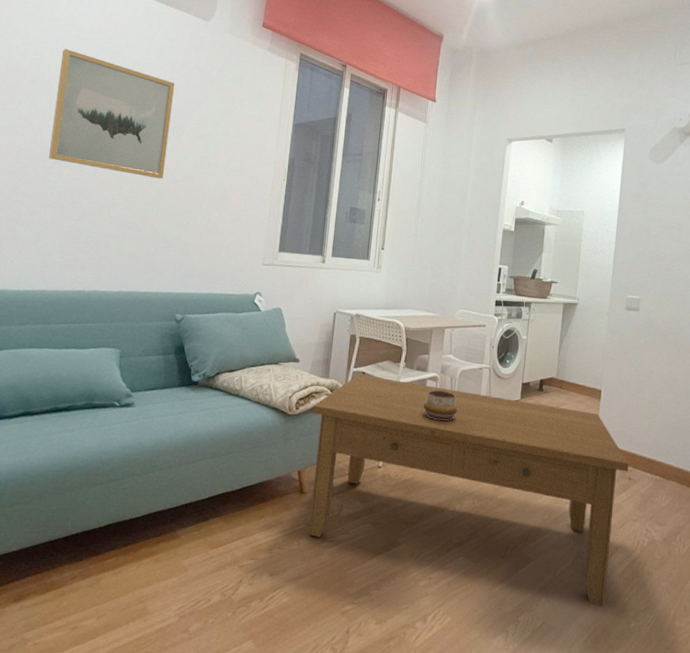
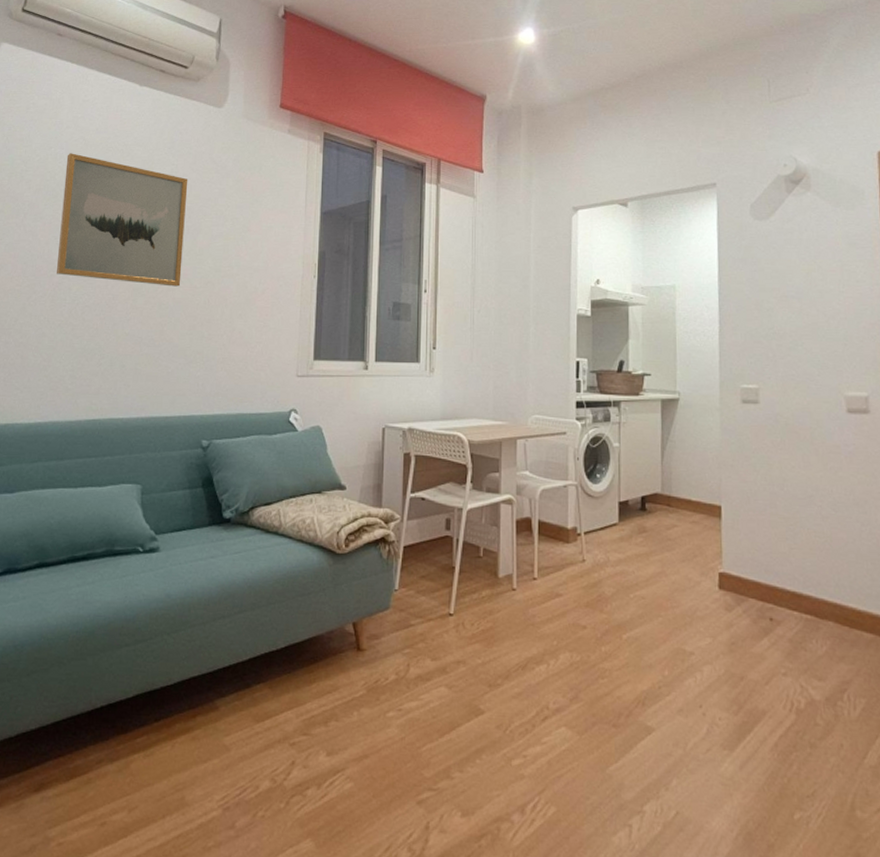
coffee table: present [308,375,629,606] -> none [364,501,768,791]
decorative bowl: present [423,390,458,421] -> none [498,516,541,554]

